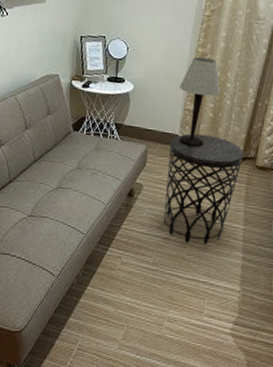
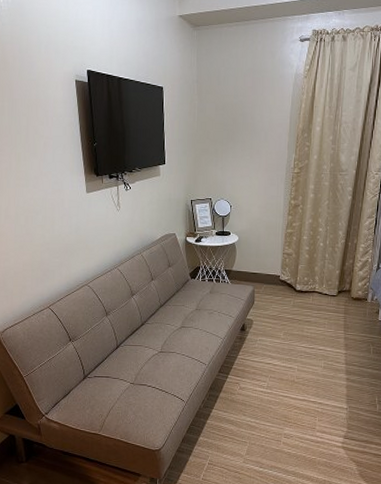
side table: present [163,133,244,245] -> none [273,274,339,369]
table lamp: present [179,56,221,148] -> none [278,207,314,285]

